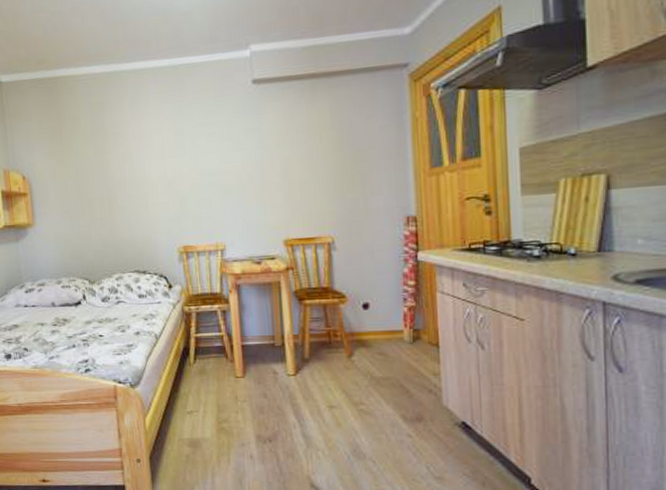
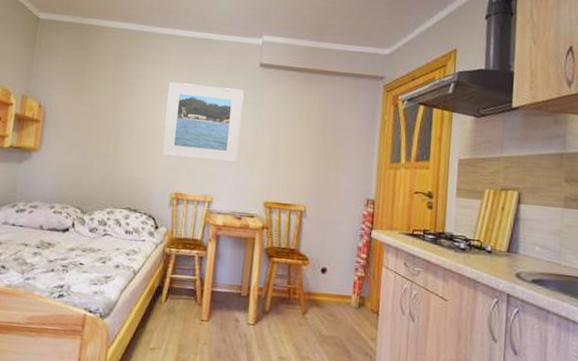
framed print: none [153,115,245,208] -> present [161,82,244,164]

